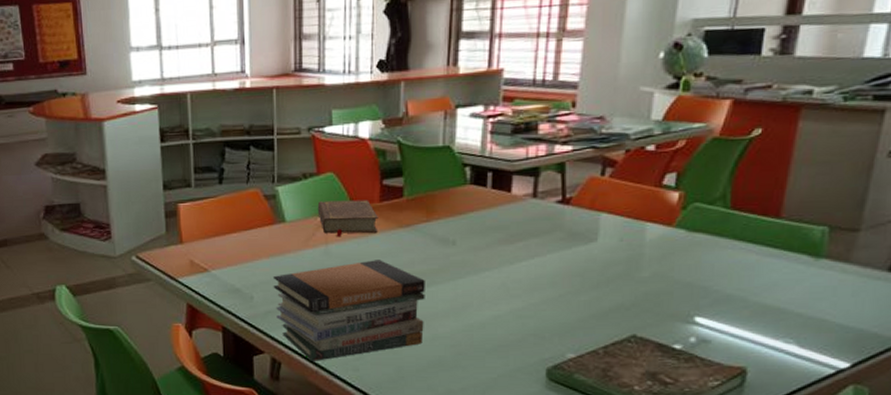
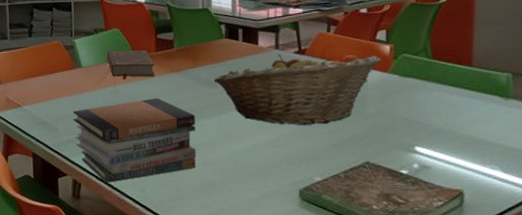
fruit basket: none [451,204,665,292] -> present [214,54,380,125]

